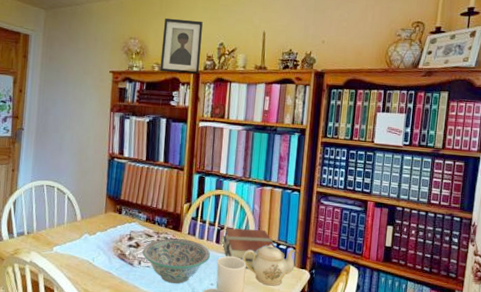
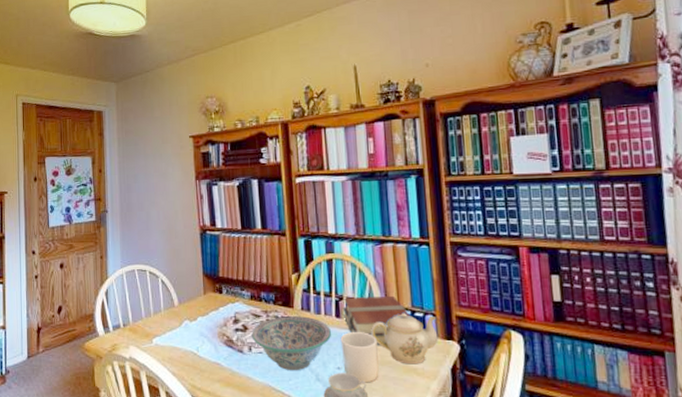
picture frame: present [160,18,203,75] -> none [241,66,288,128]

